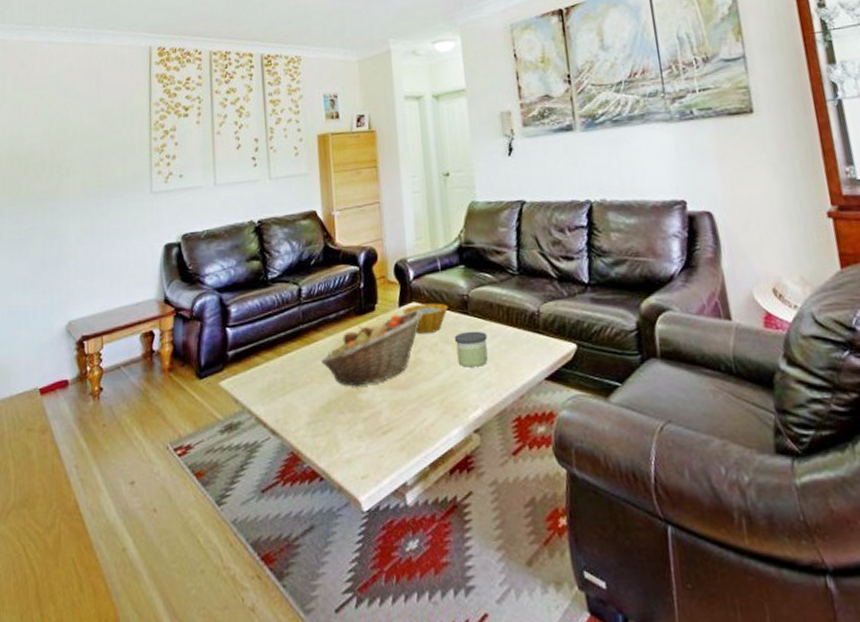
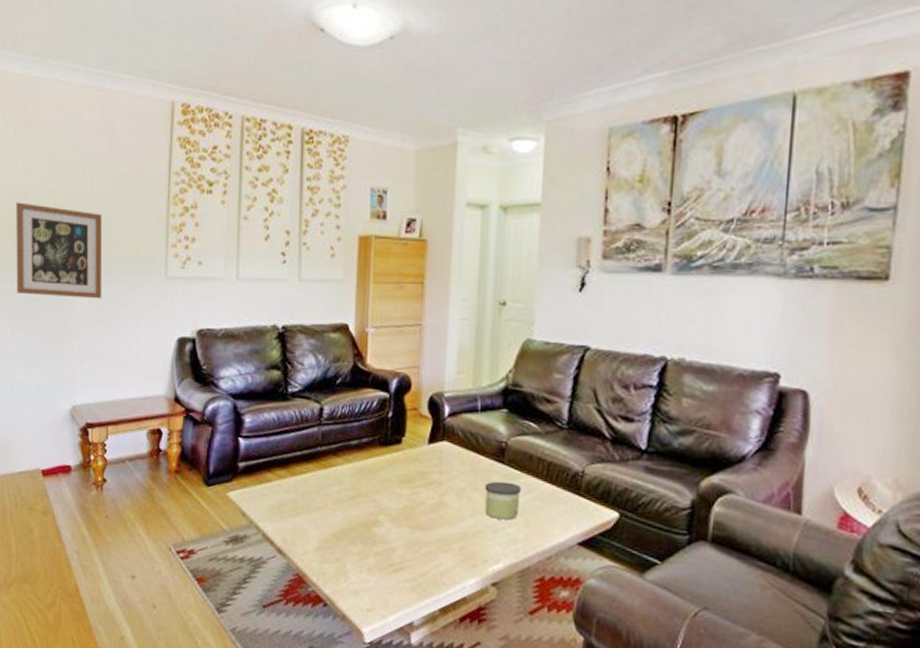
wall art: none [14,145,94,225] -> present [16,202,103,299]
fruit basket: present [321,310,423,386] -> none [337,450,453,520]
bowl: present [402,303,449,334] -> none [432,444,483,477]

